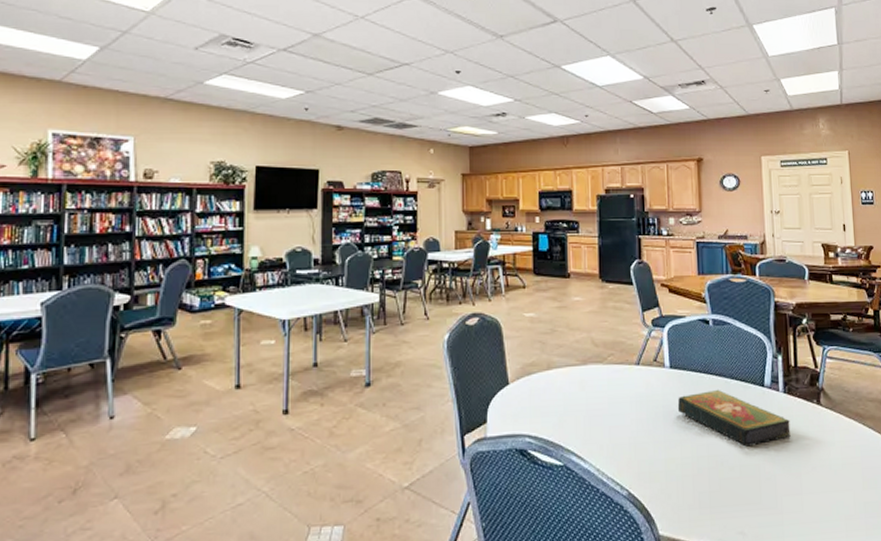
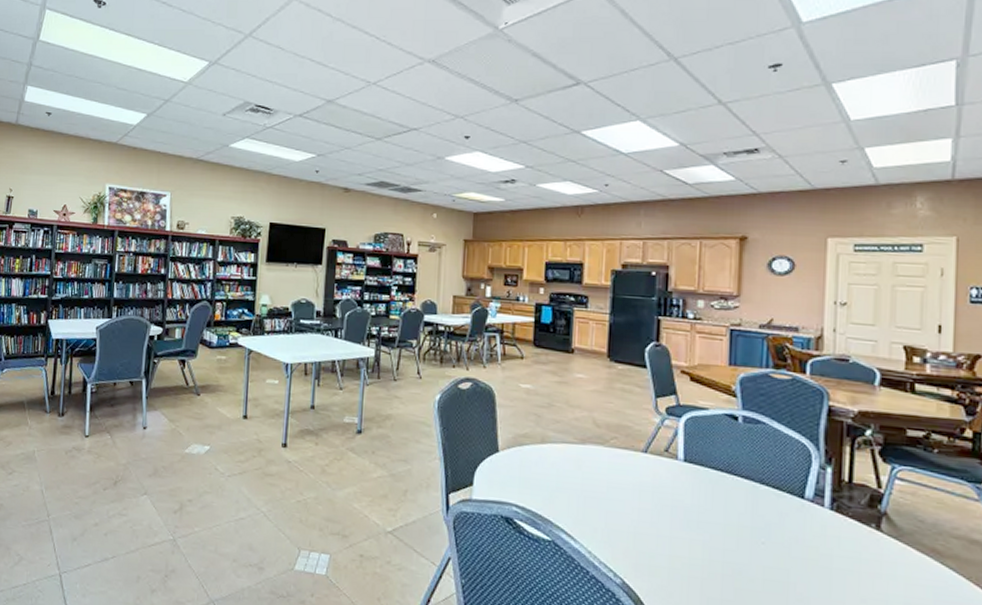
book: present [677,389,791,447] -> none [689,492,835,562]

